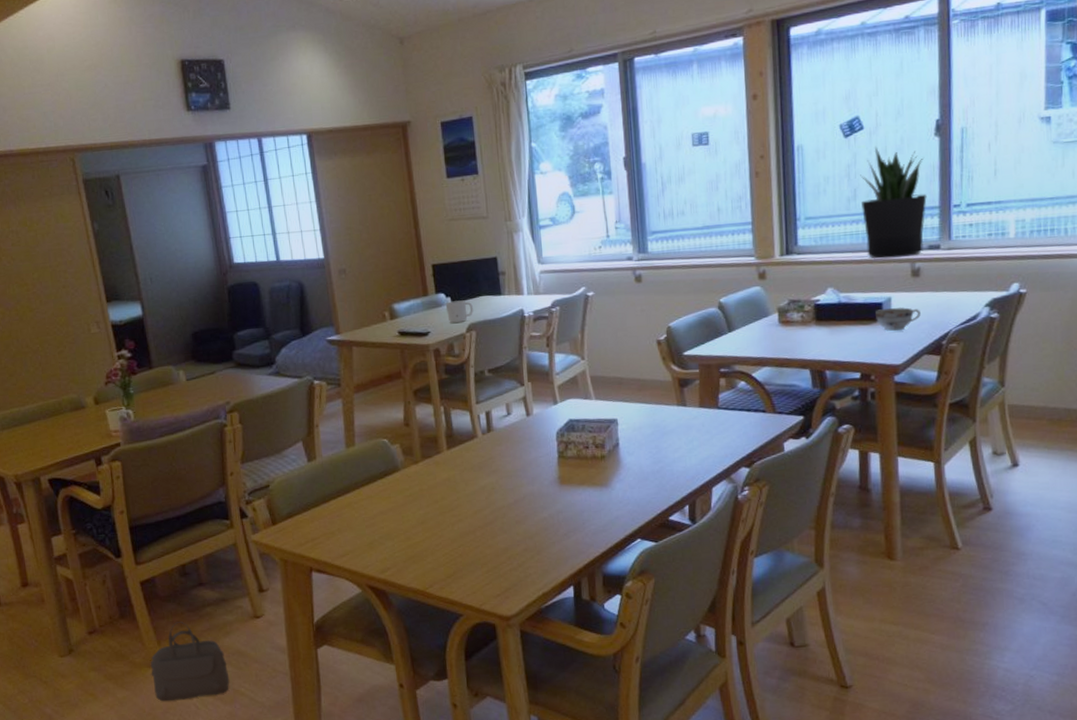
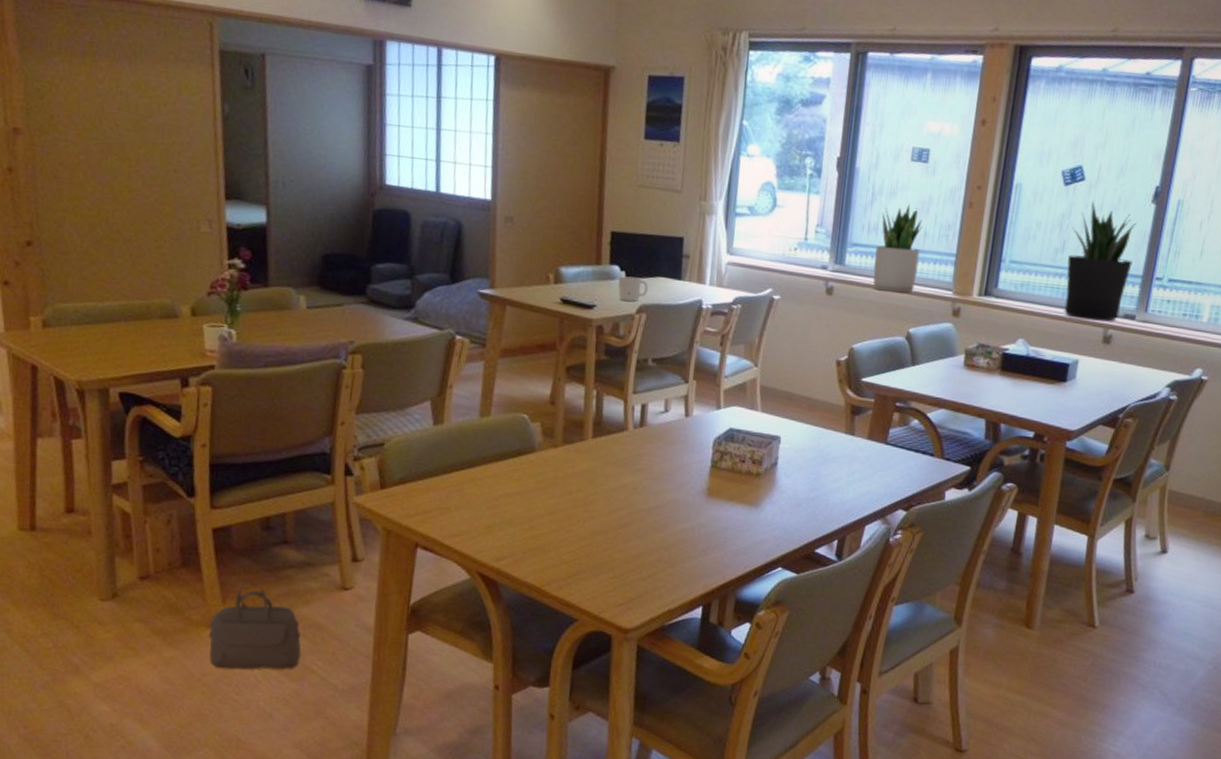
planter: none [674,186,718,270] -> present [873,204,923,293]
teacup: present [876,307,921,332] -> none [1060,370,1104,397]

